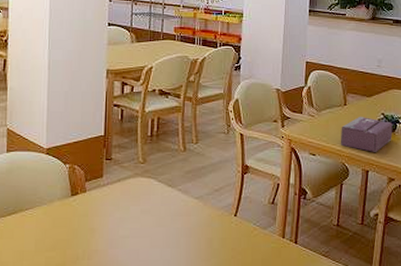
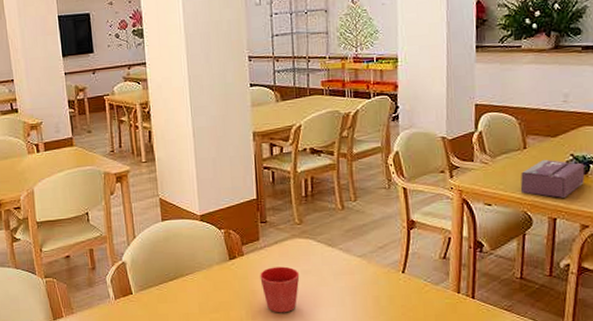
flower pot: none [100,205,139,253] -> present [260,266,300,313]

